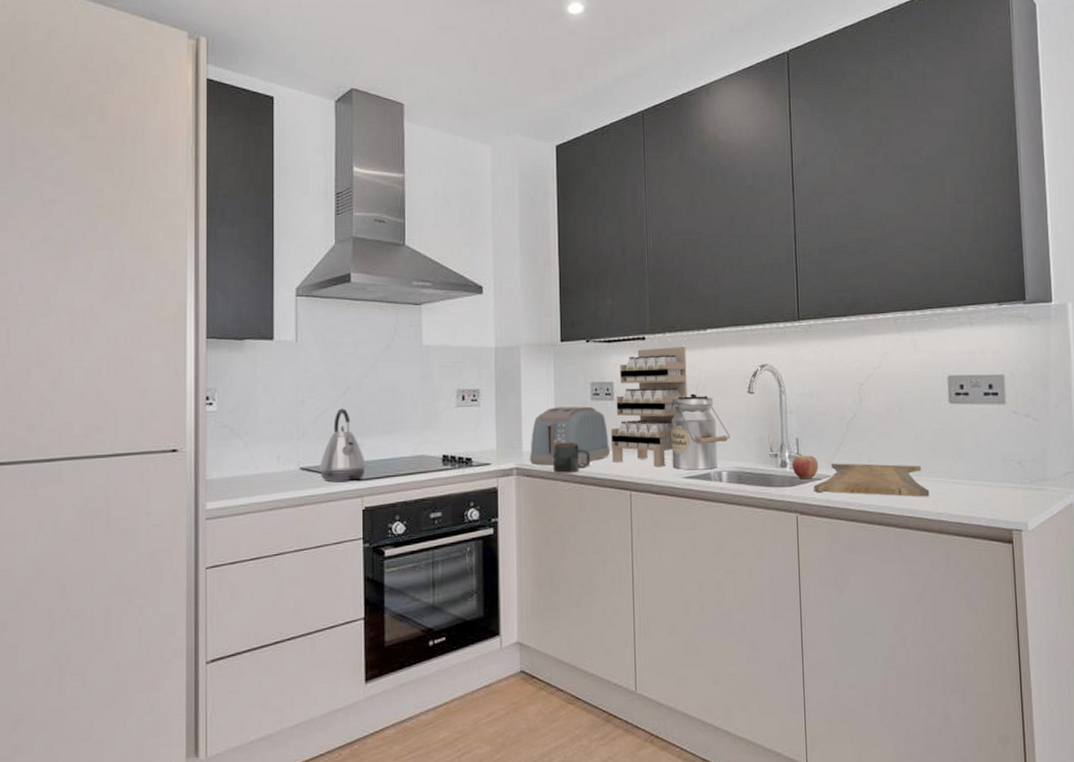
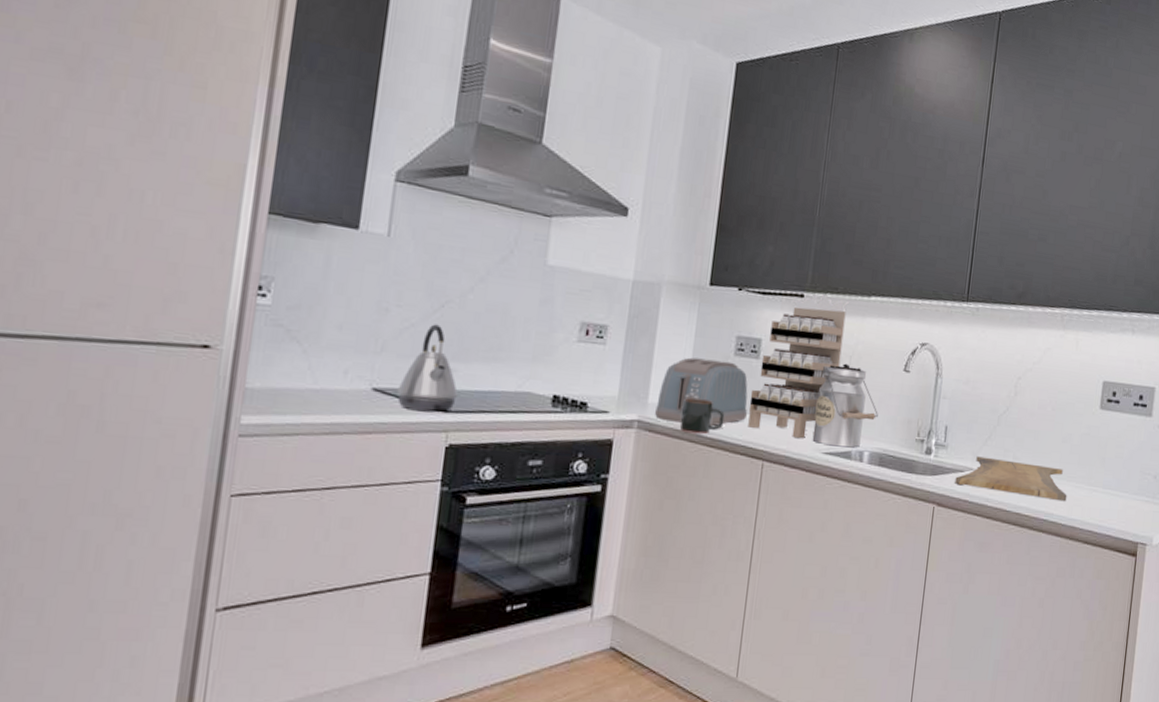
fruit: present [792,453,819,478] -> none [936,441,964,469]

